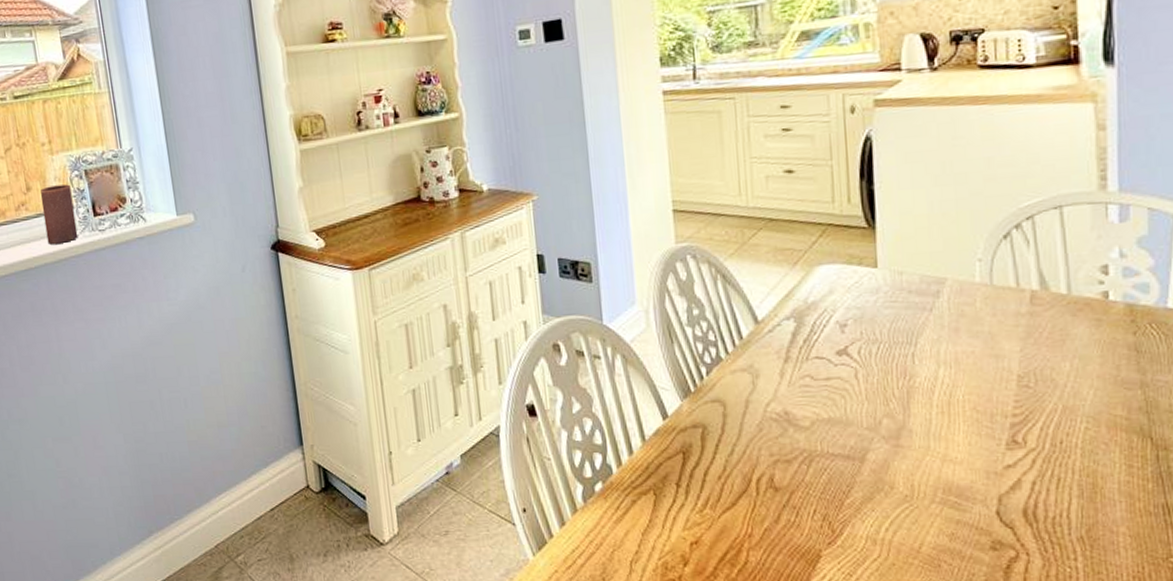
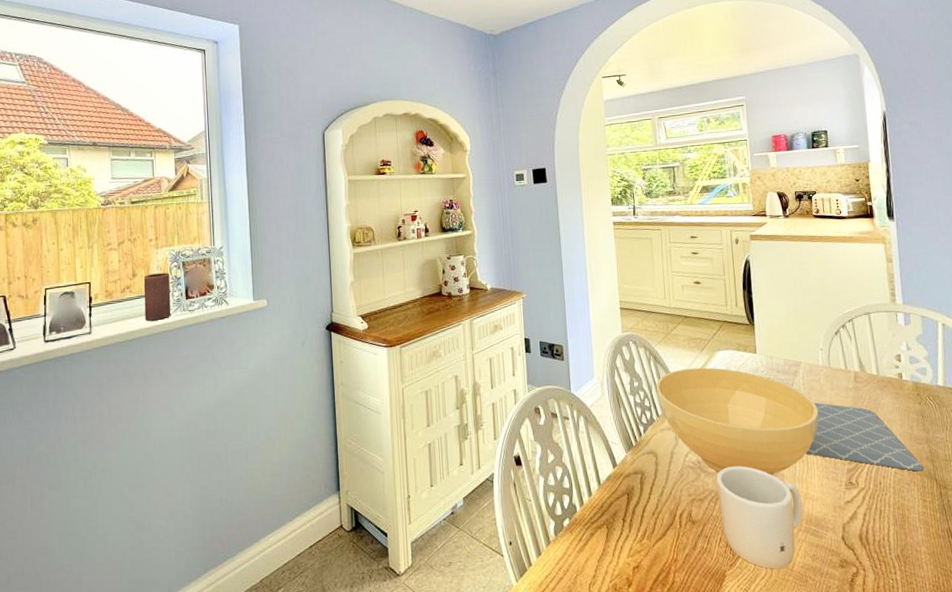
bowl: none [724,288,970,431] -> present [655,367,819,475]
mug: none [811,418,939,550] -> present [716,465,803,570]
placemat: none [947,333,1132,427] -> present [805,402,923,472]

